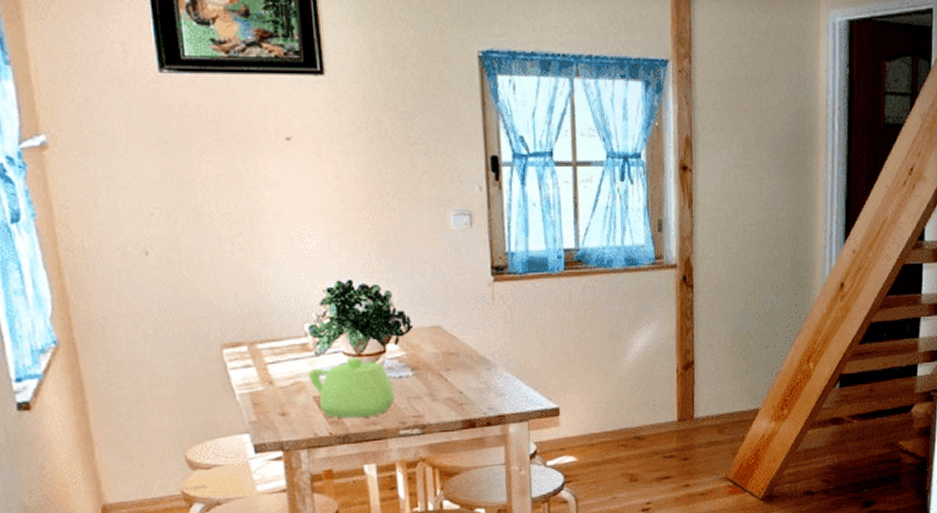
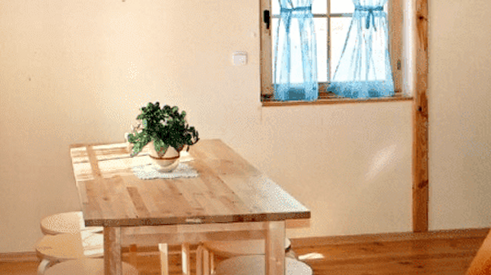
teapot: present [308,357,395,419] -> none [125,159,184,207]

